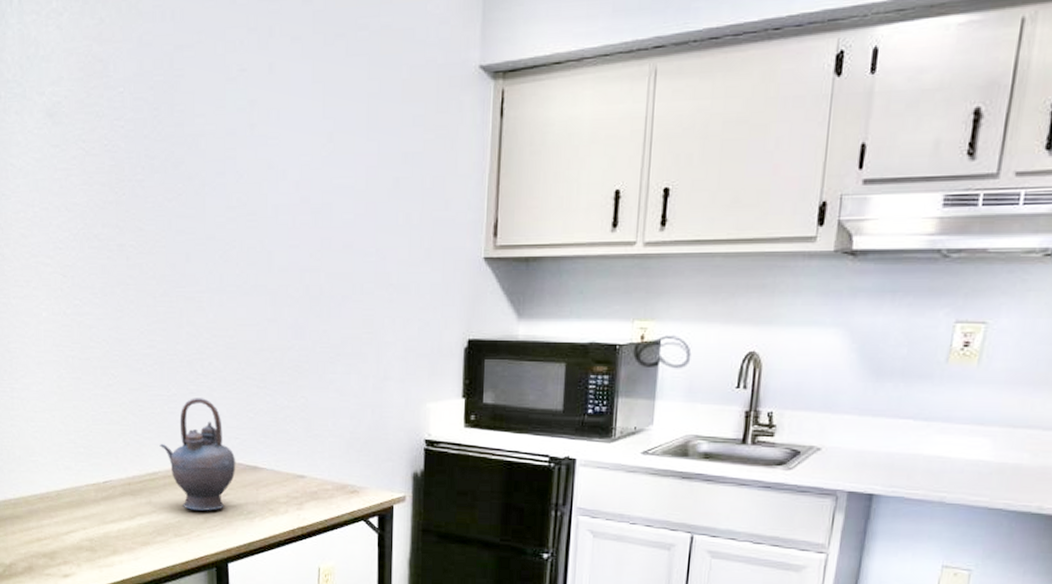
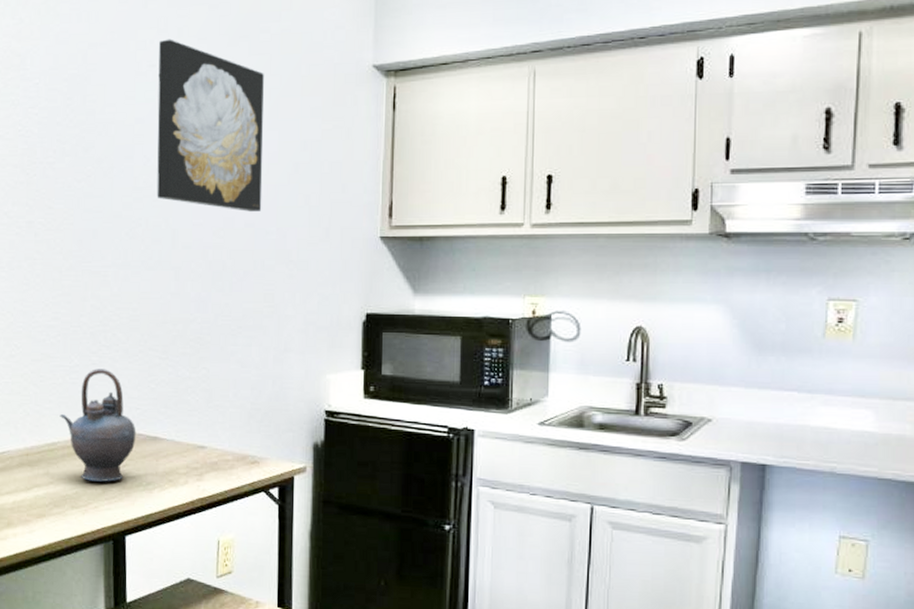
wall art: none [249,39,362,232] -> present [157,39,264,212]

